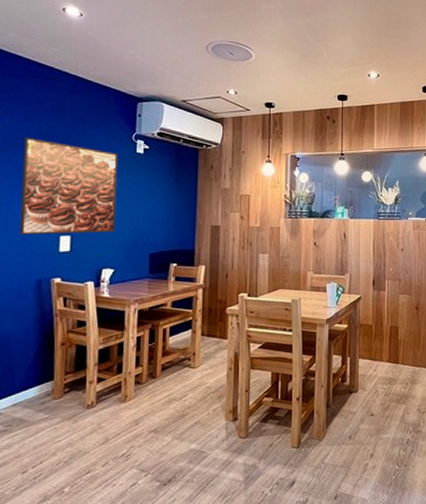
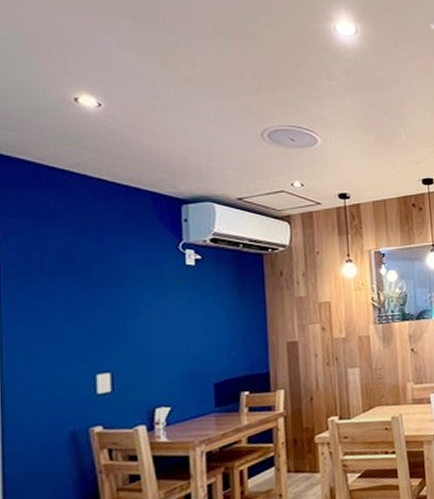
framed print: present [20,137,119,235] -> none [38,257,168,379]

